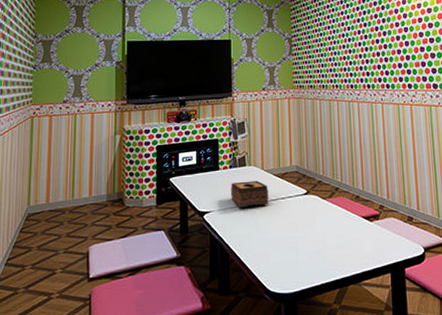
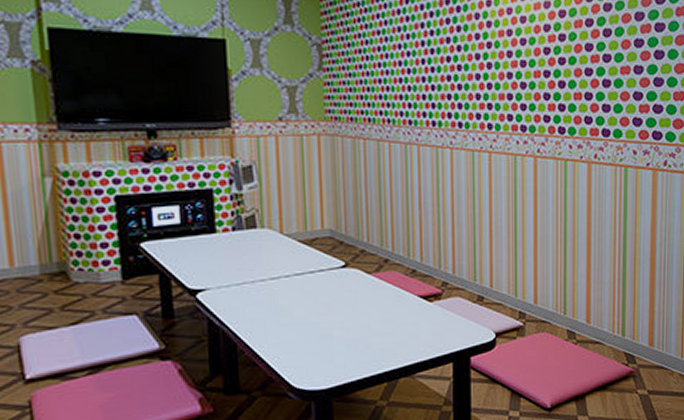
tissue box: present [231,181,269,208] -> none [235,248,291,284]

